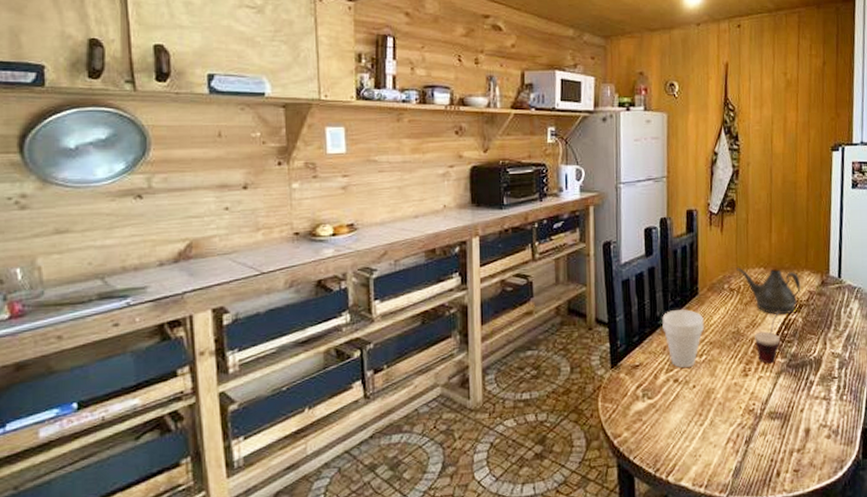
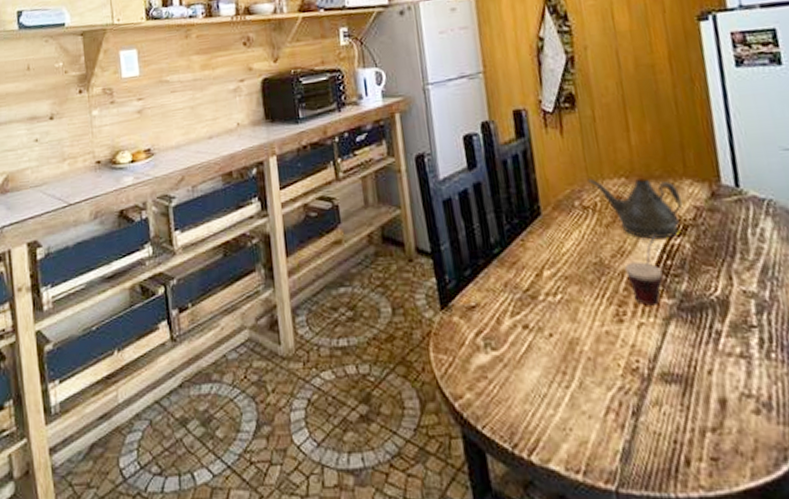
cup: present [661,309,704,369] -> none [497,234,555,311]

